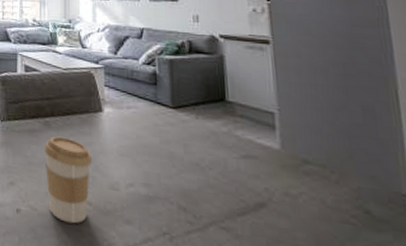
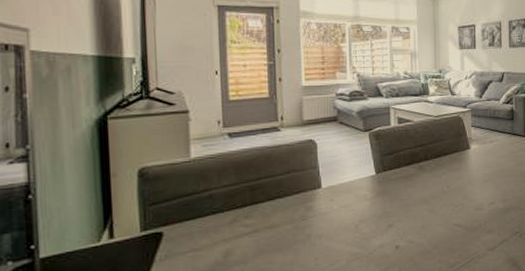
coffee cup: present [43,136,92,224] -> none [418,176,461,246]

